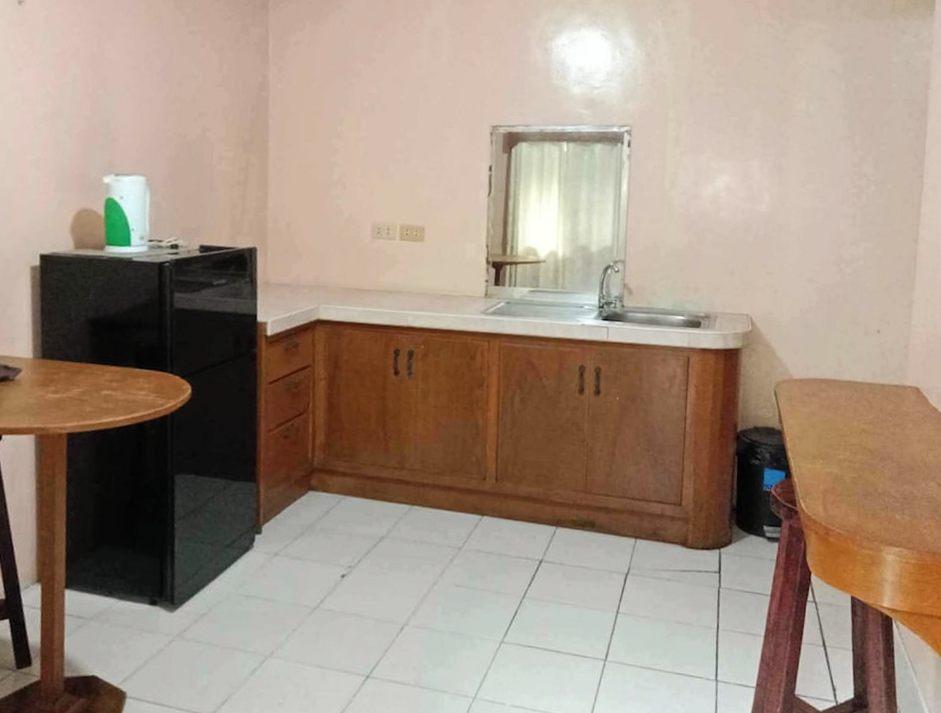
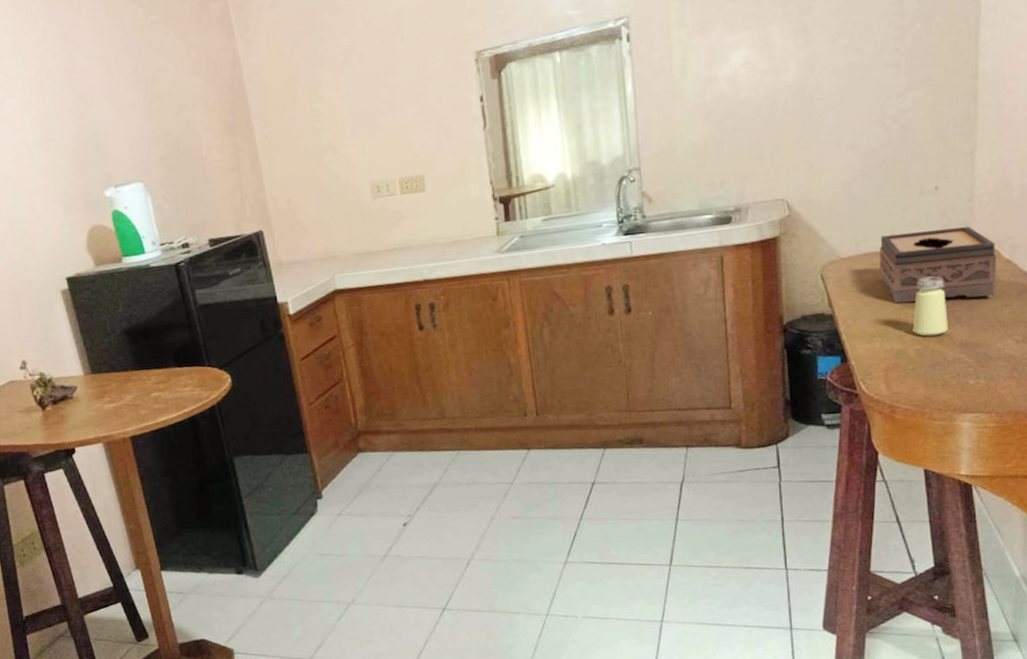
tissue box: none [826,365,925,438] -> present [879,227,997,304]
saltshaker: none [850,410,881,467] -> present [913,276,948,337]

